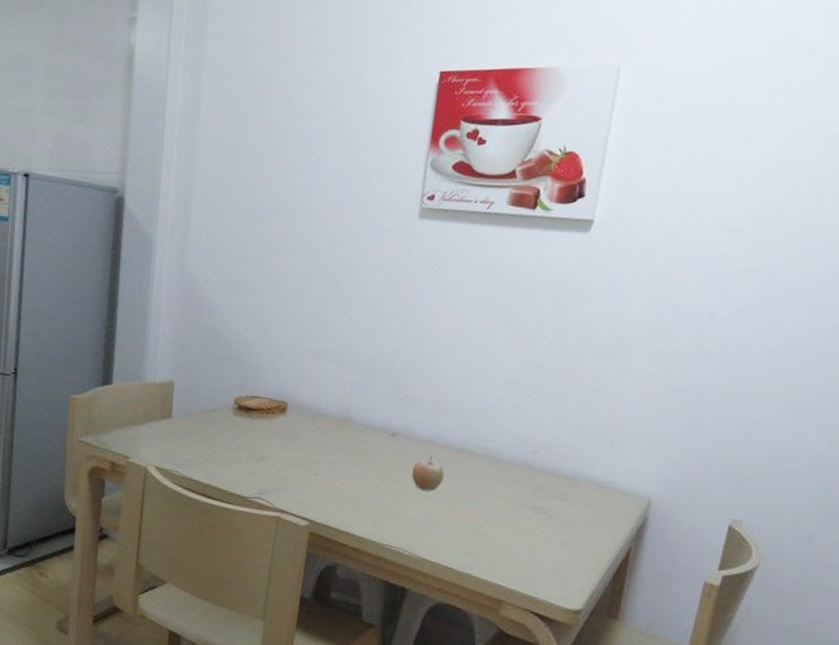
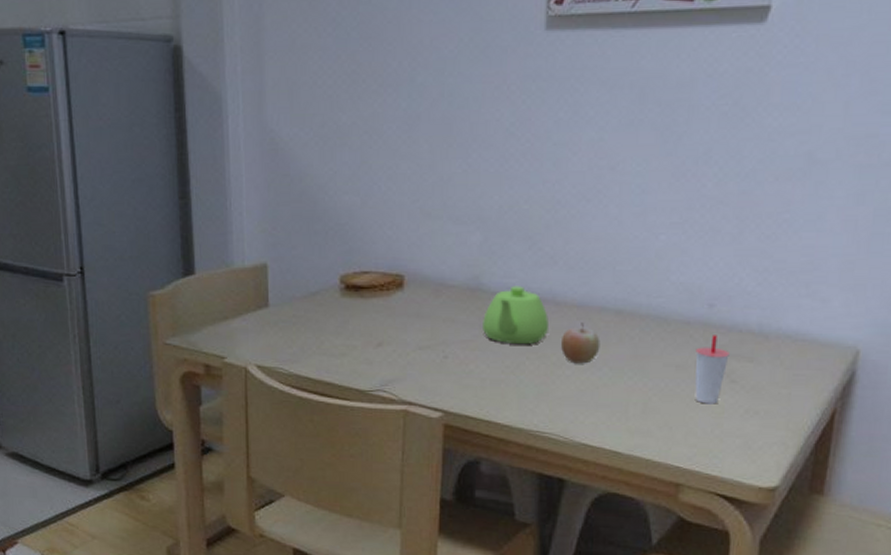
teapot: none [349,420,404,470] -> present [483,286,548,345]
cup: none [518,477,548,535] -> present [695,335,730,404]

